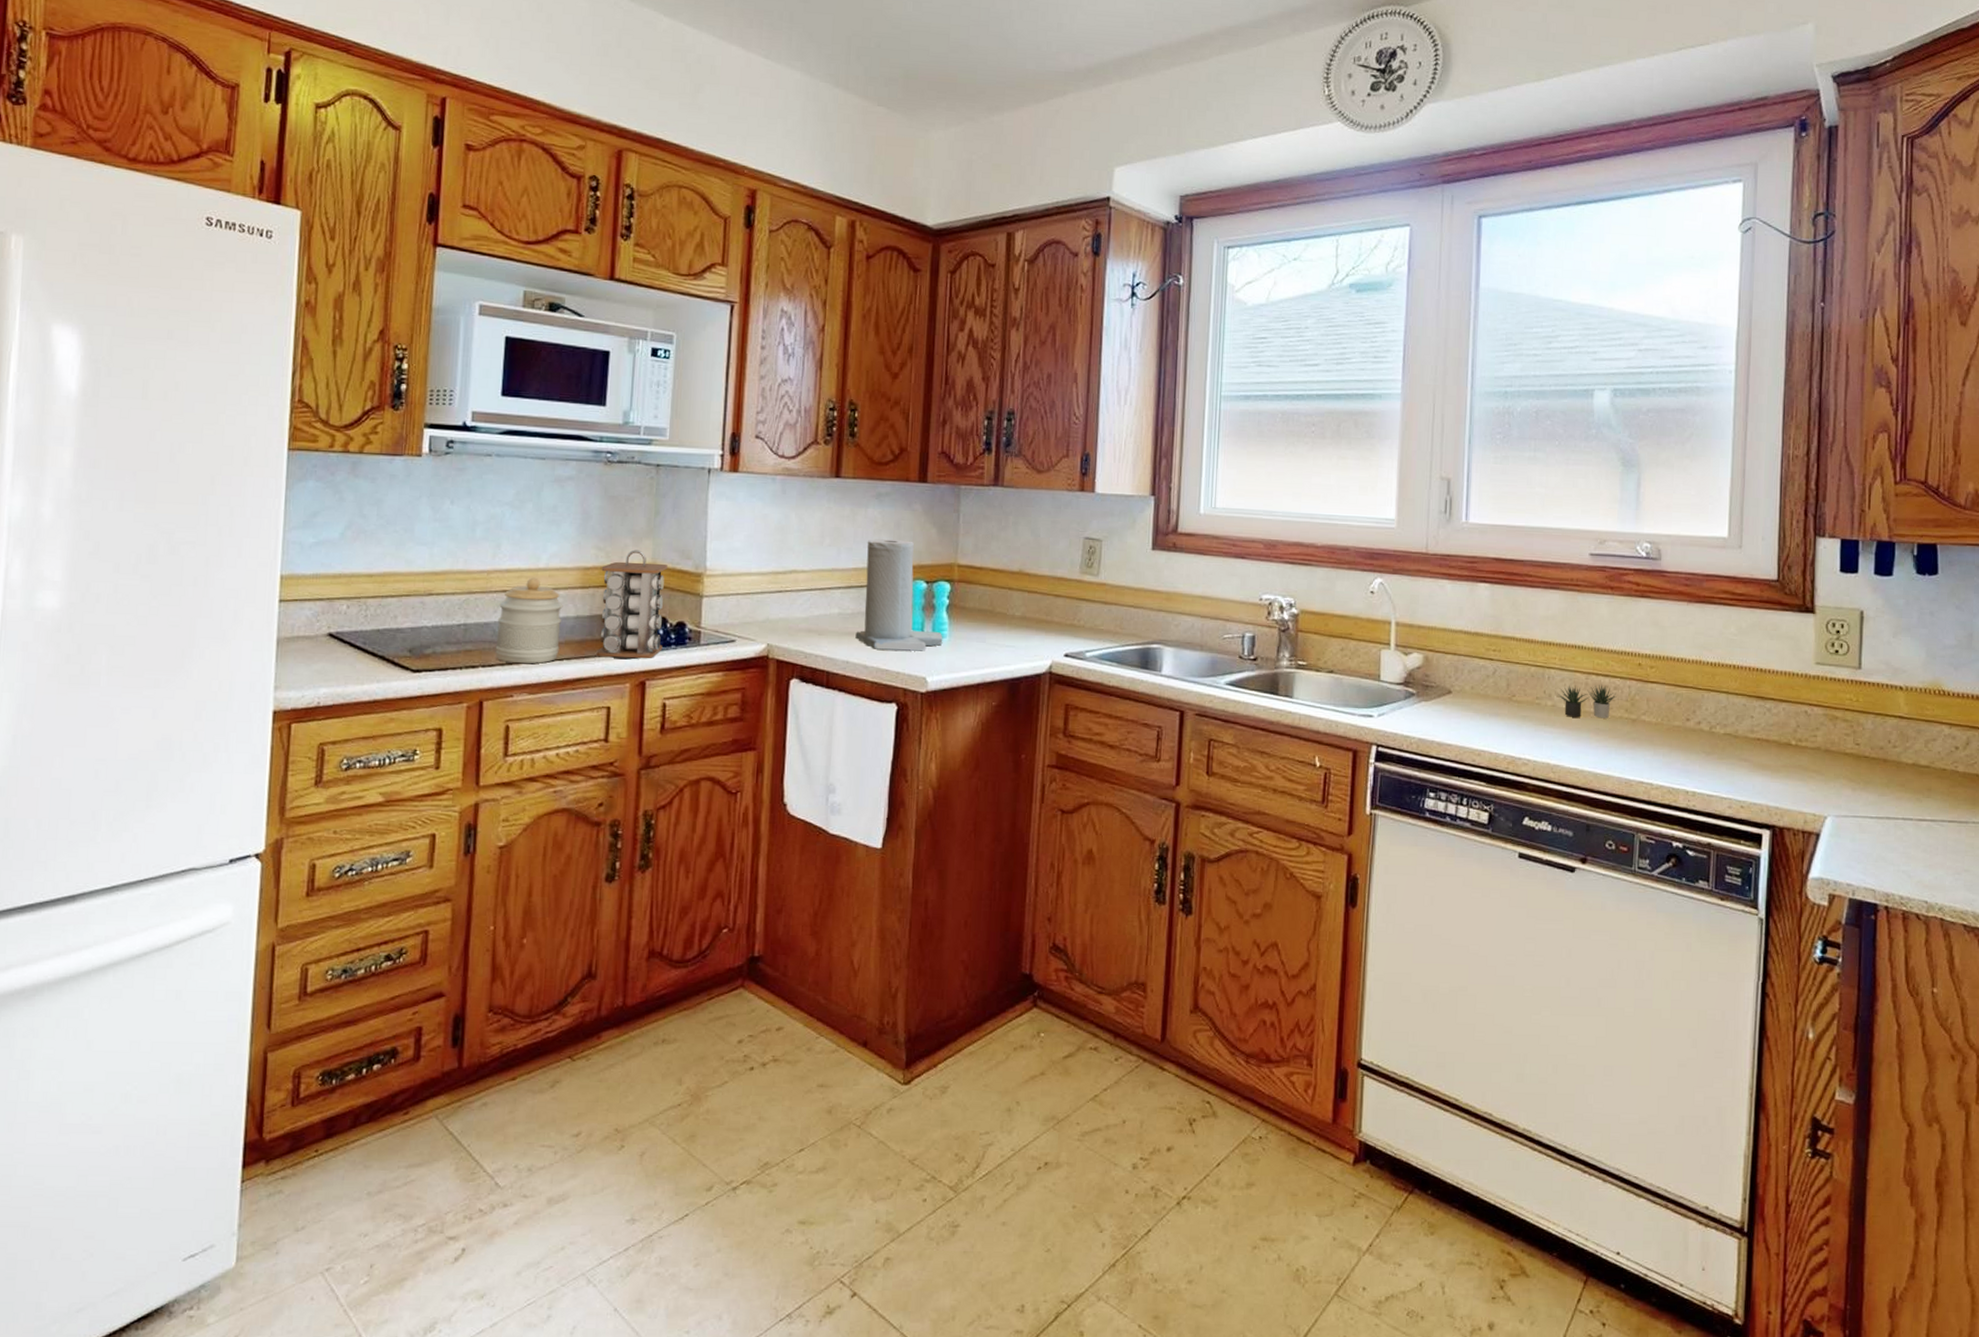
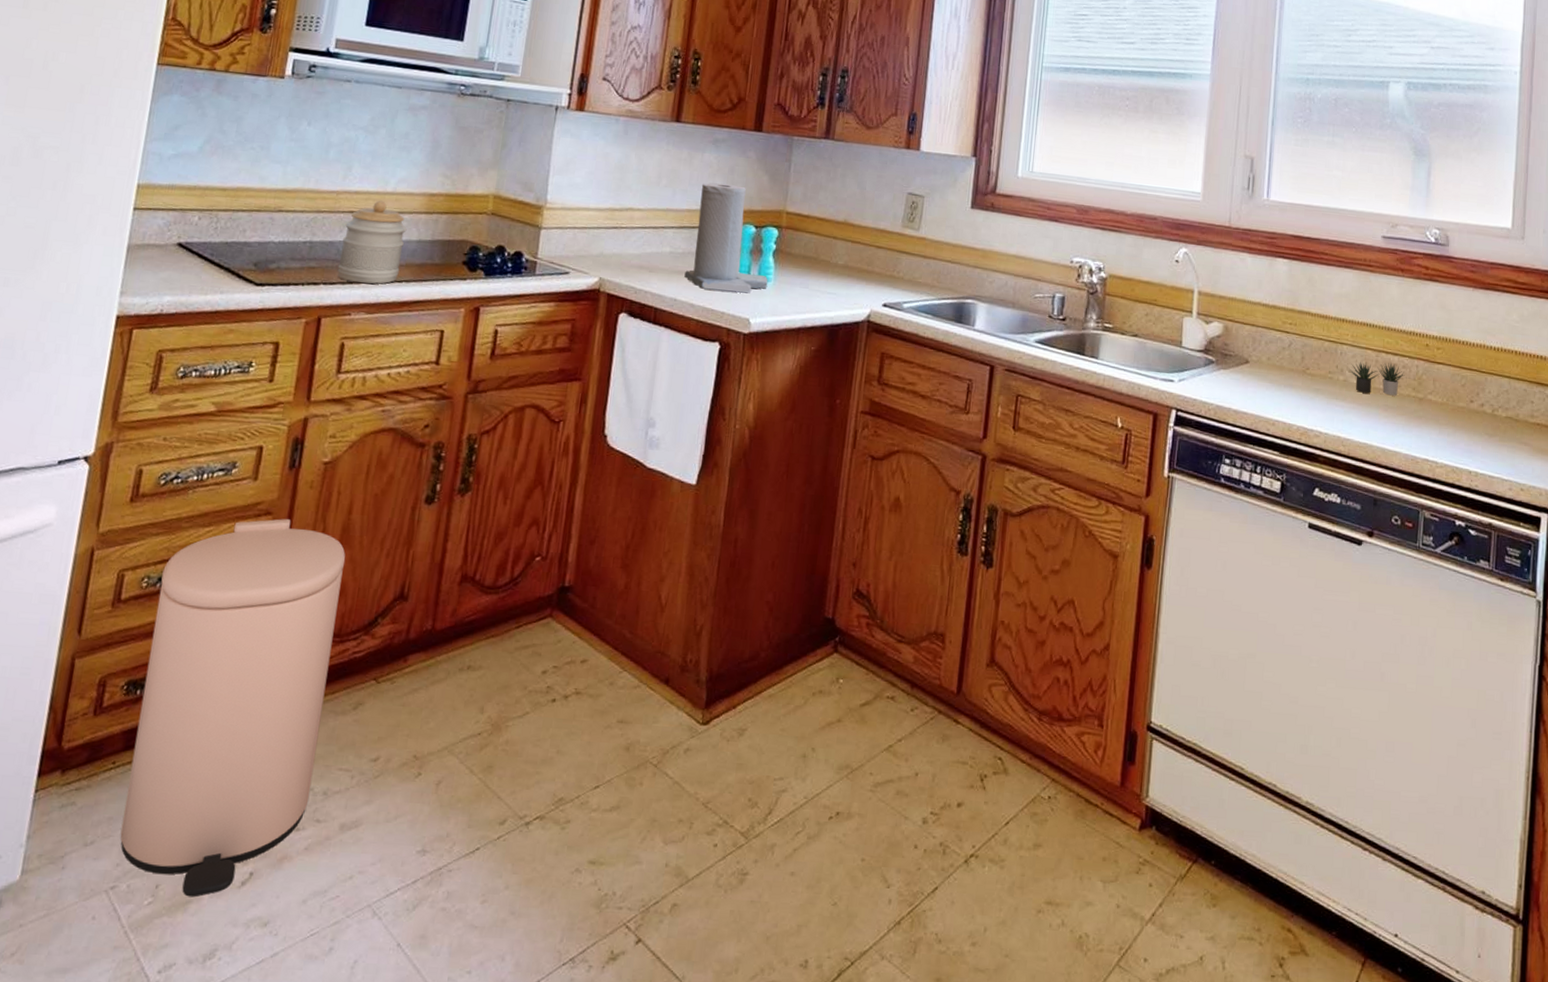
pedal bin: none [330,905,530,1275] -> present [120,518,346,898]
spice rack: present [596,549,668,660] -> none [434,179,510,286]

